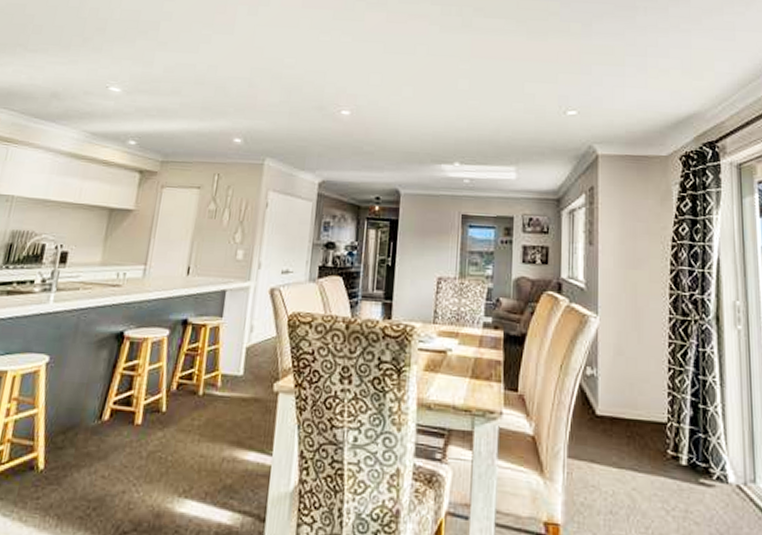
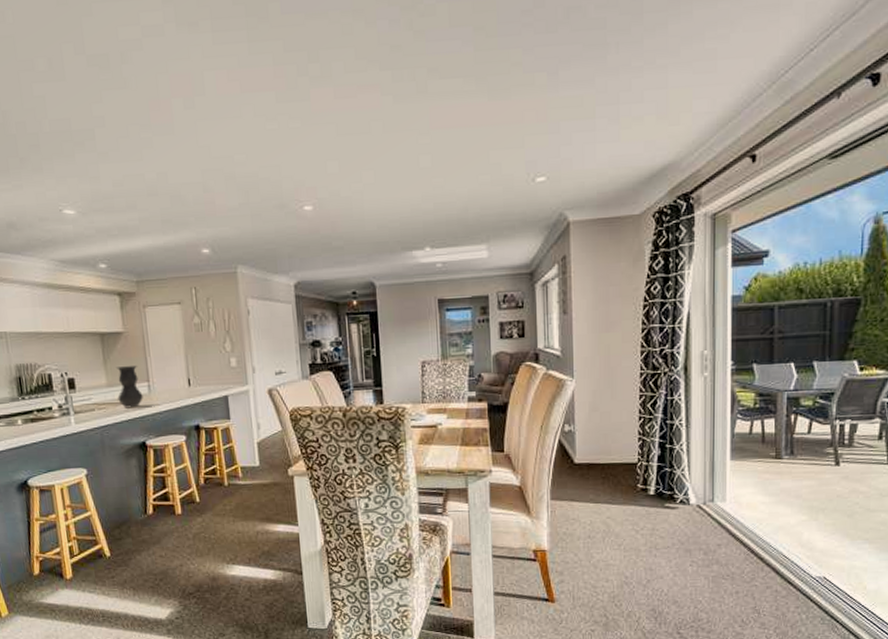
vase: none [107,245,139,292] -> present [115,365,143,409]

